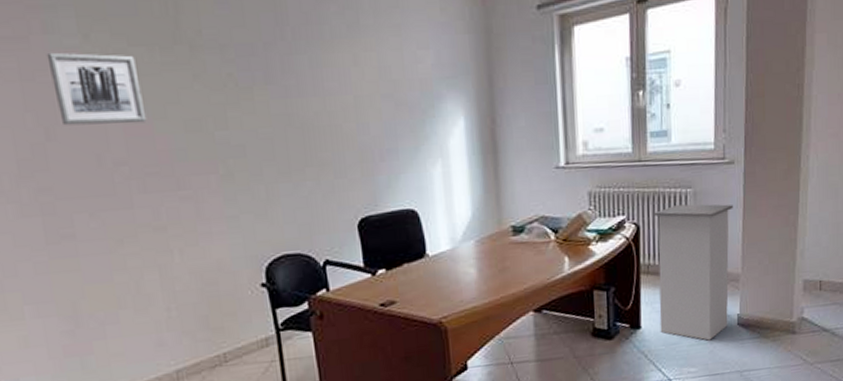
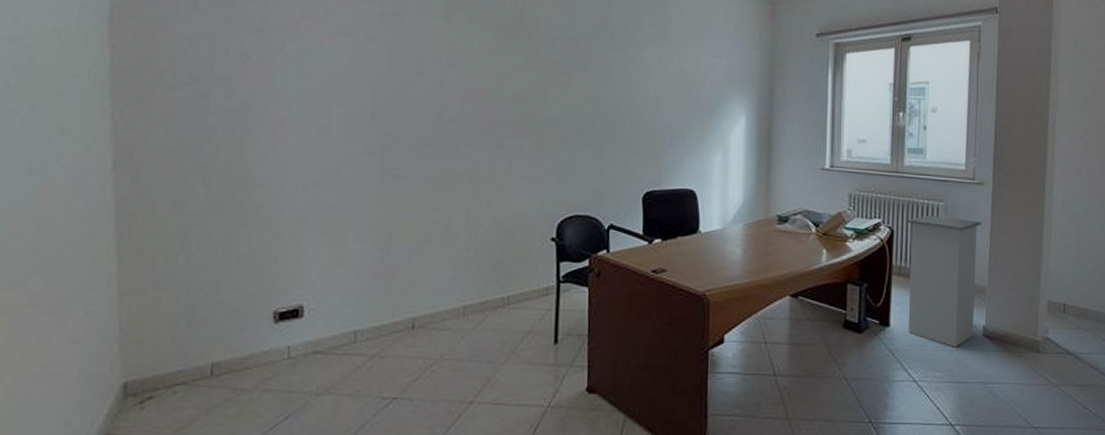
wall art: present [46,52,147,126] -> none [414,28,483,91]

